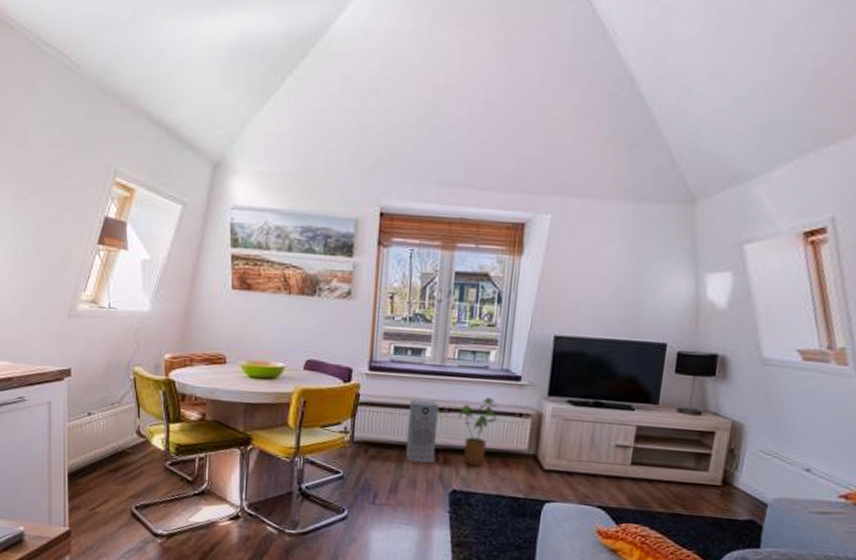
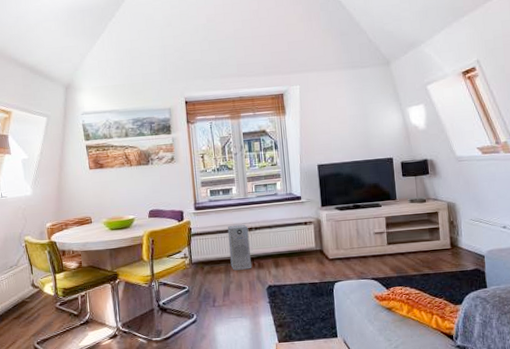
house plant: present [458,396,499,466] -> none [262,214,291,265]

